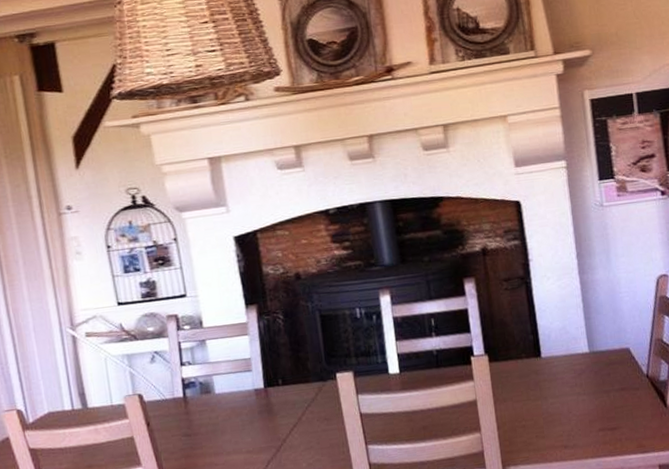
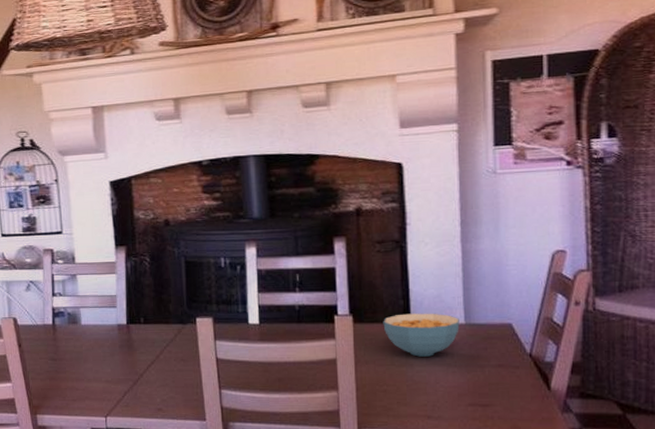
cereal bowl: none [516,345,585,389] -> present [383,313,460,357]

